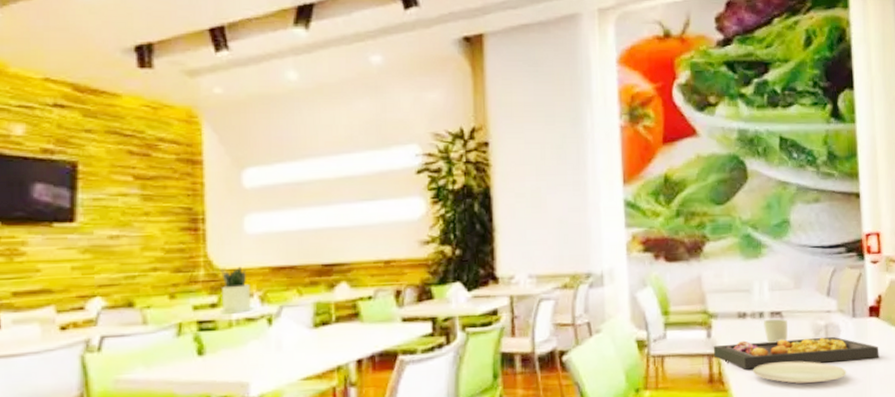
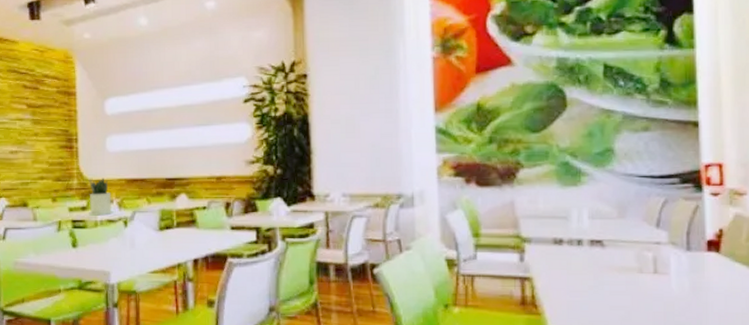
food tray: present [713,336,879,370] -> none [526,266,719,296]
plate: present [752,361,847,384] -> none [568,290,679,315]
cup: present [764,318,789,343] -> none [582,247,610,271]

